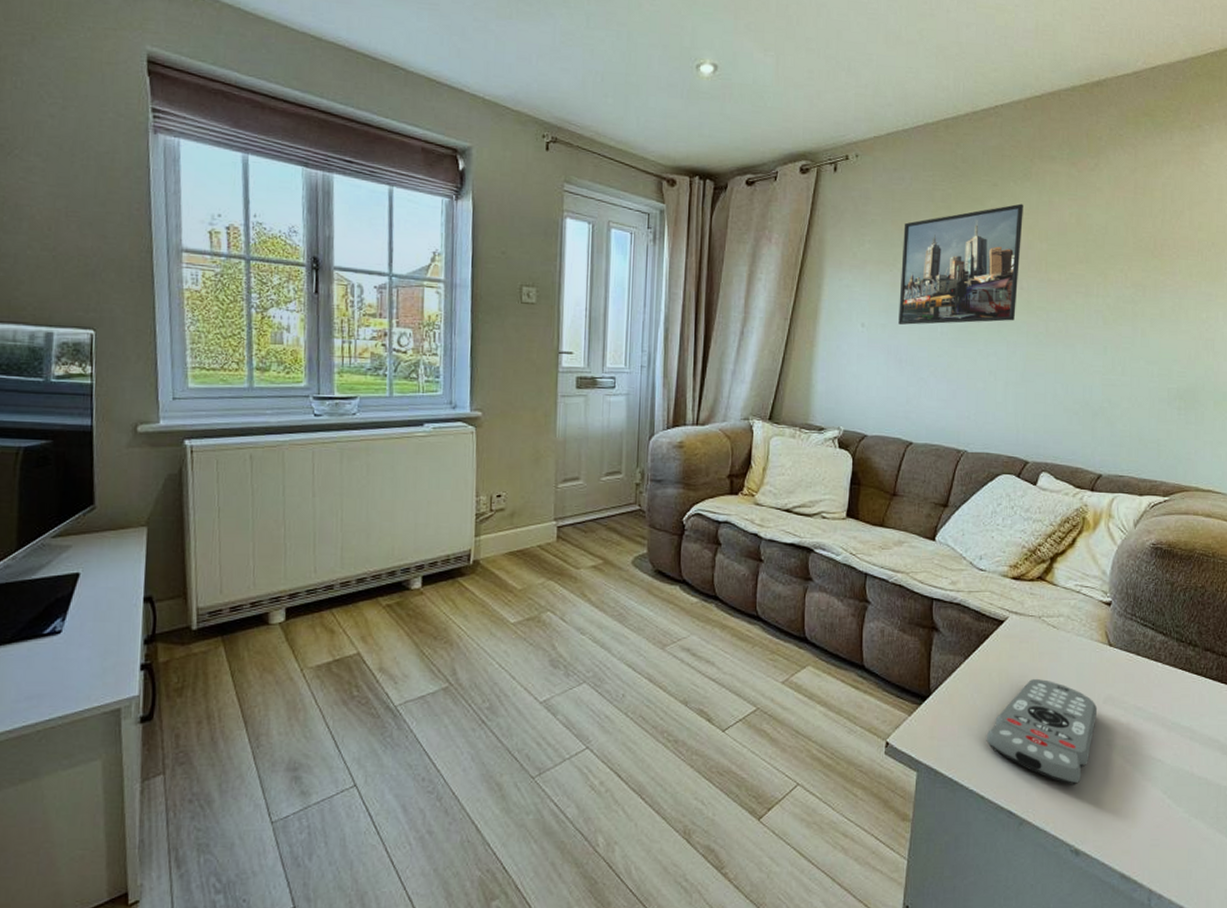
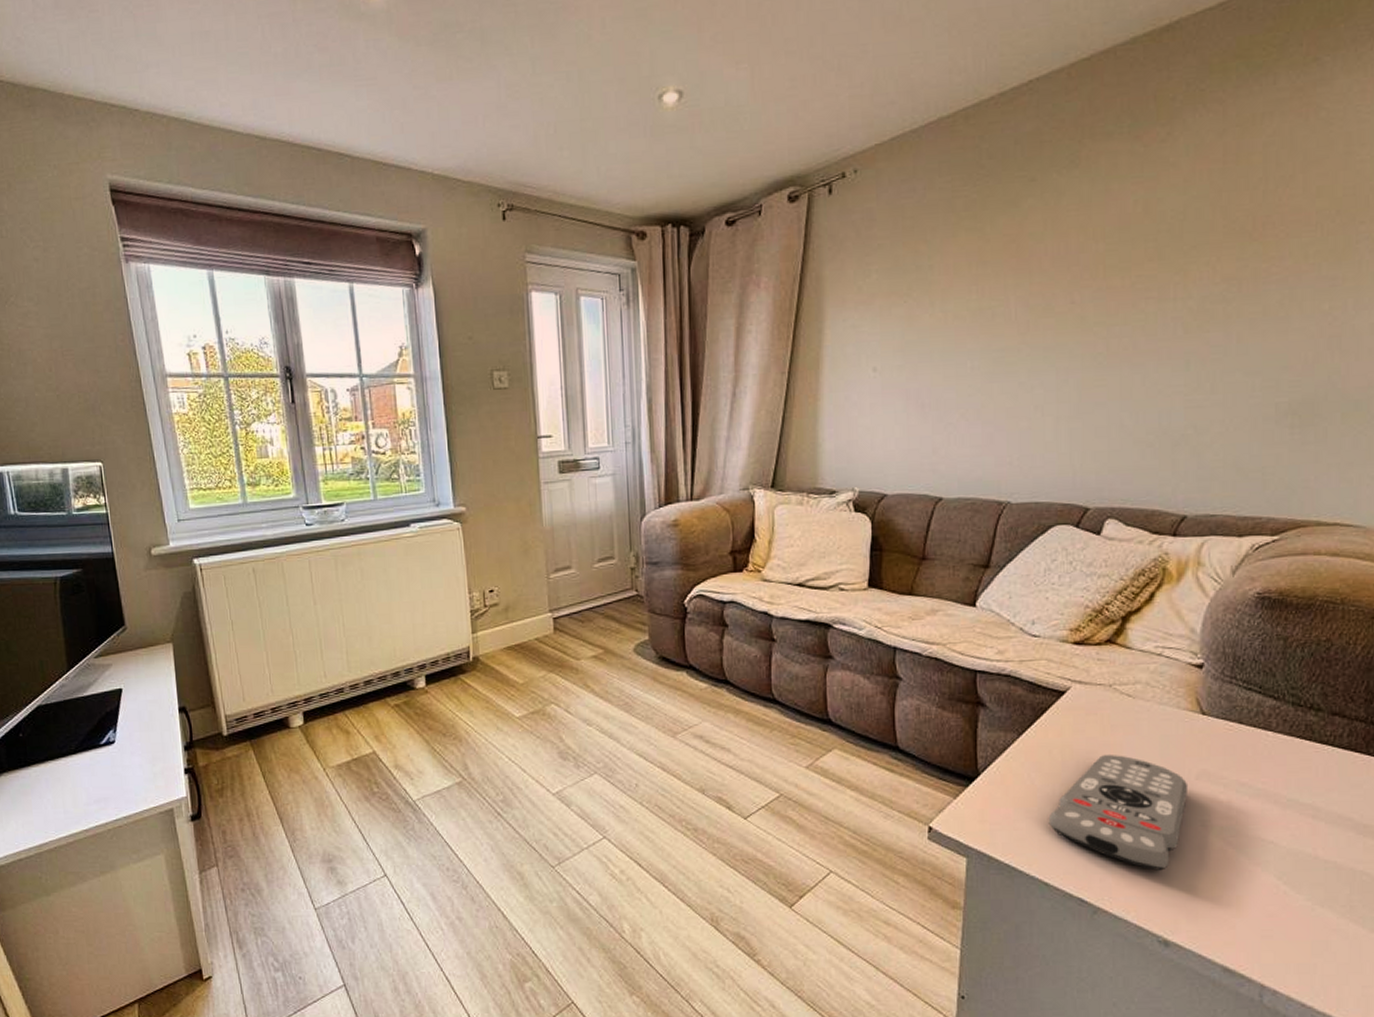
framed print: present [898,203,1023,325] -> none [917,198,1071,364]

